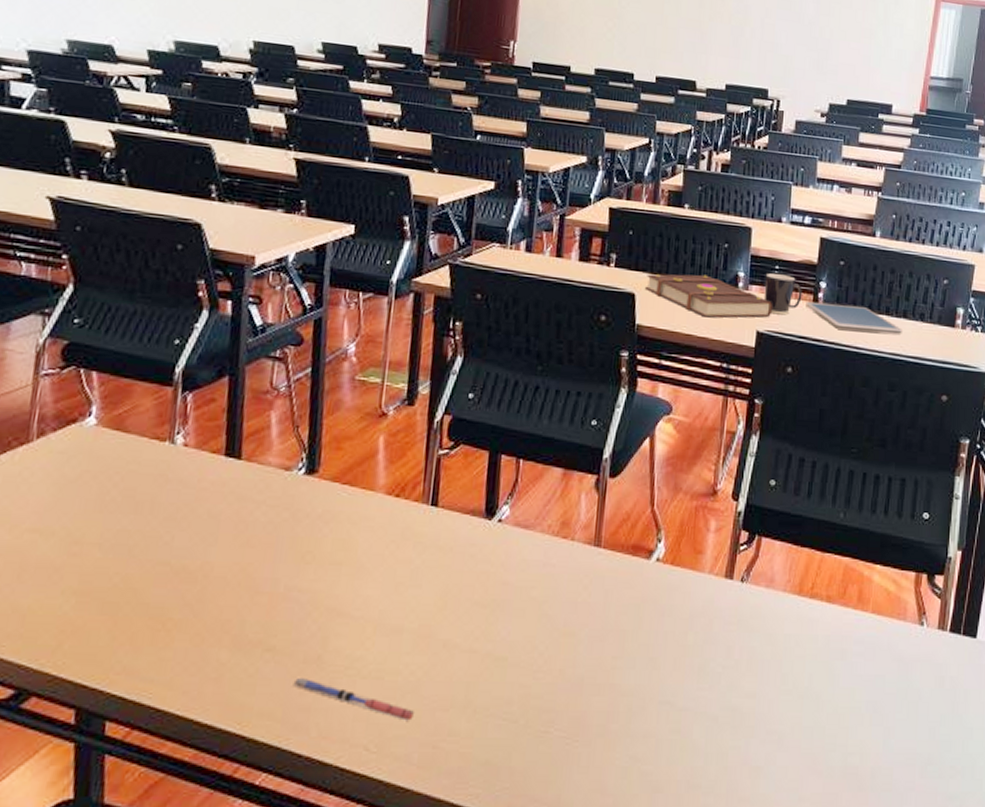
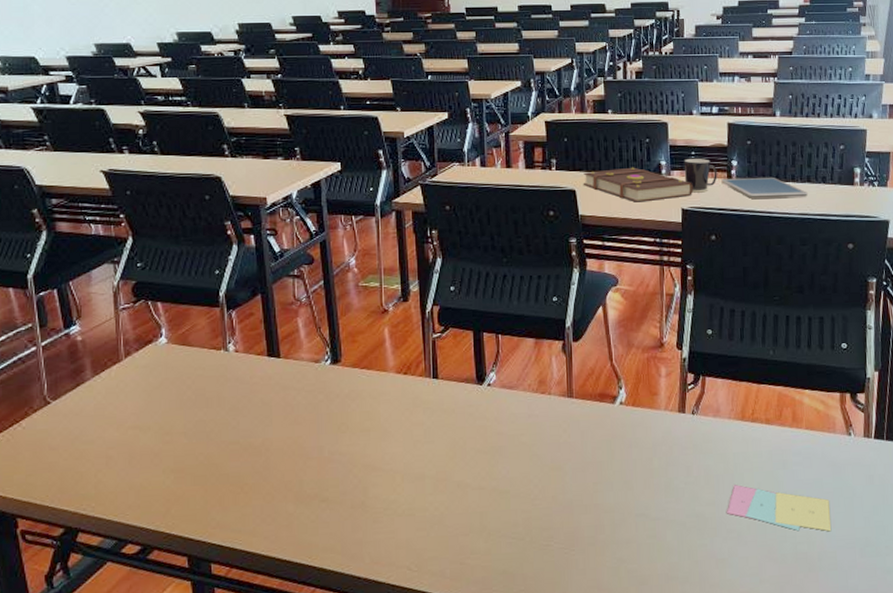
pen: present [293,677,415,721] -> none [346,519,443,546]
sticky notes: none [768,674,891,743] -> present [726,485,832,532]

